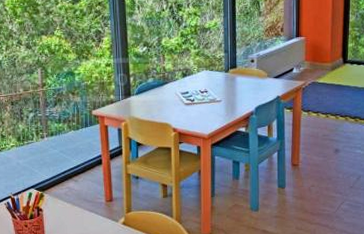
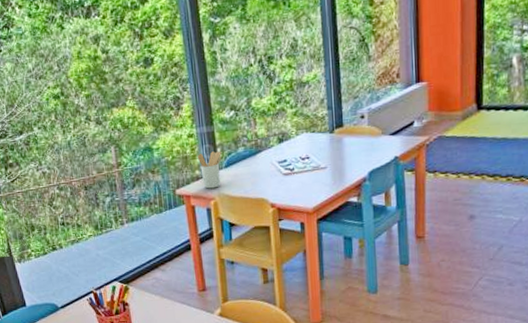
utensil holder: none [112,80,134,112] -> present [197,151,222,189]

